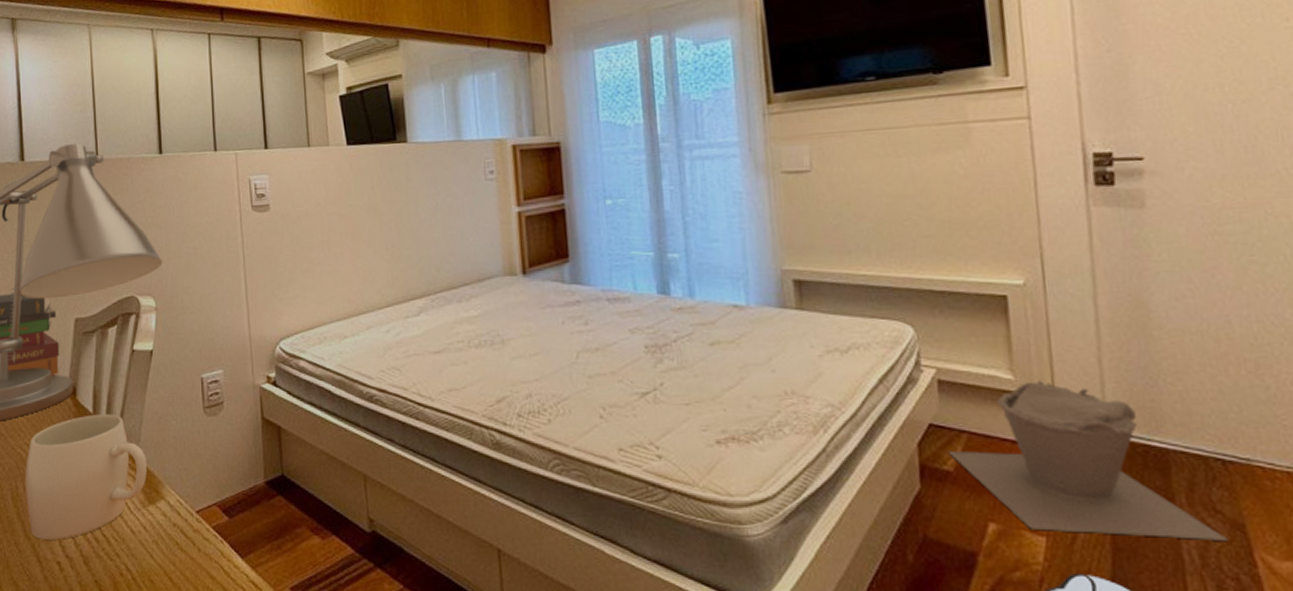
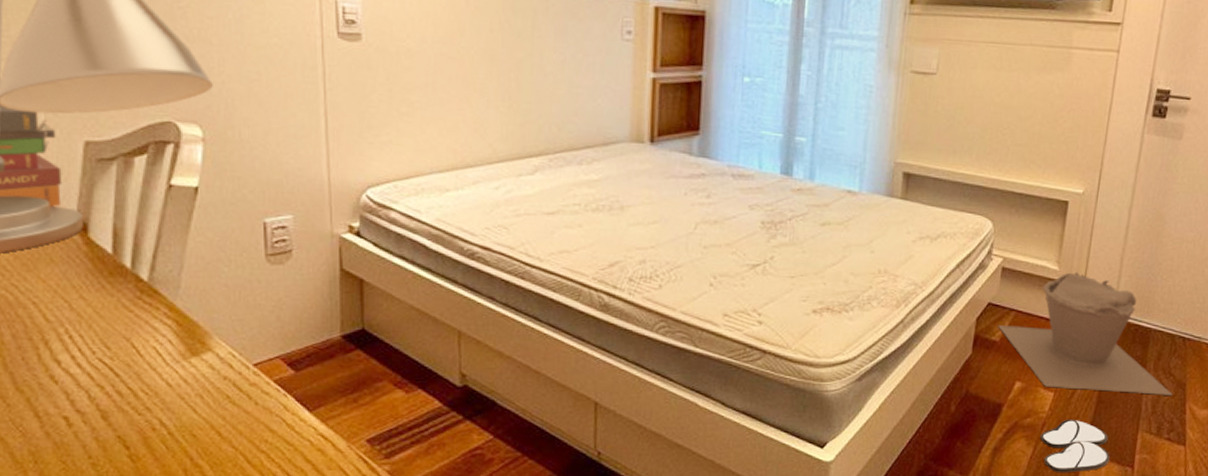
mug: present [24,414,148,540] -> none [12,255,190,393]

